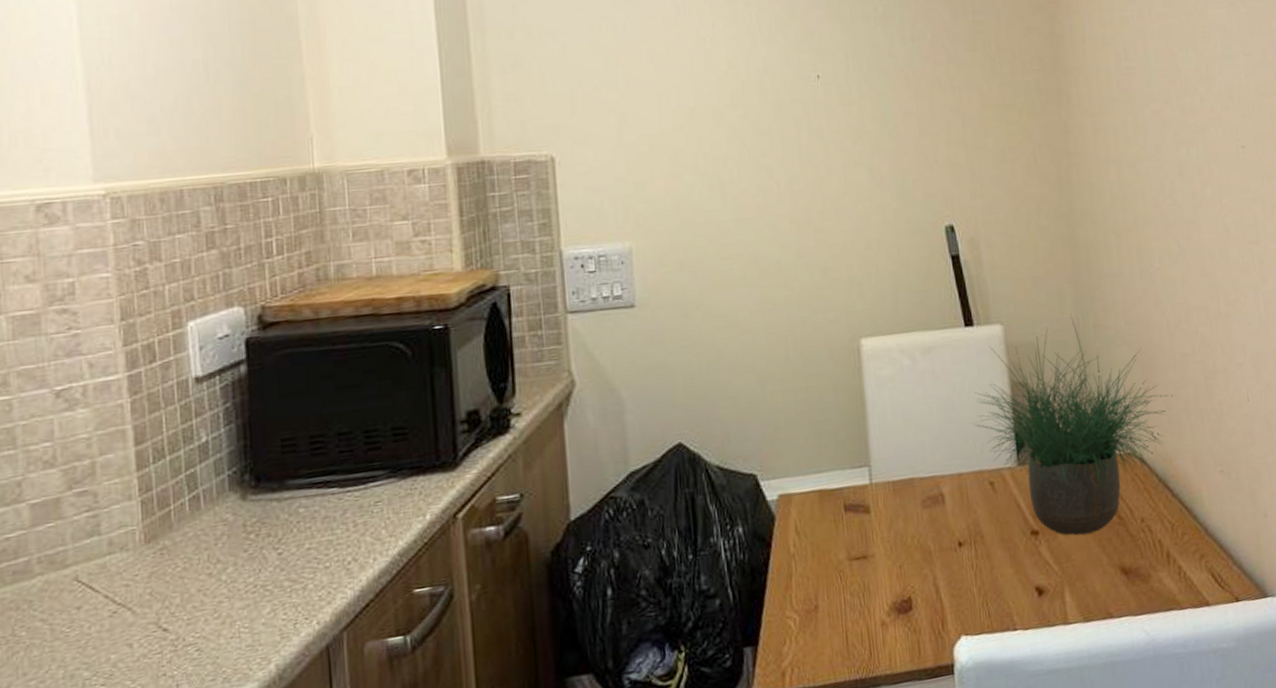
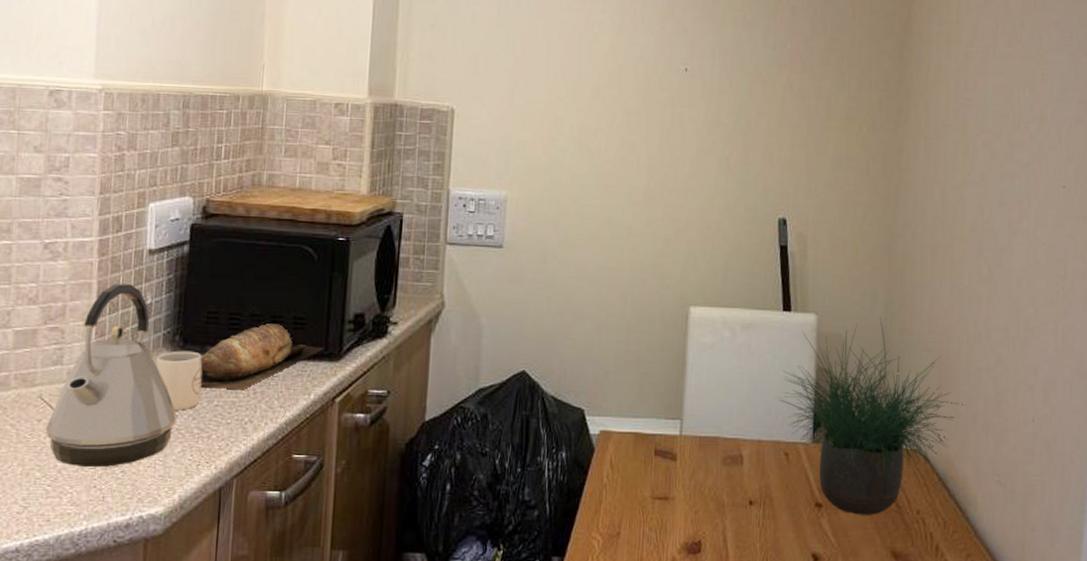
kettle: none [88,422,260,655] -> present [45,284,177,468]
mug: none [222,489,287,564] -> present [155,351,203,411]
bread loaf: none [280,438,436,530] -> present [200,321,325,389]

